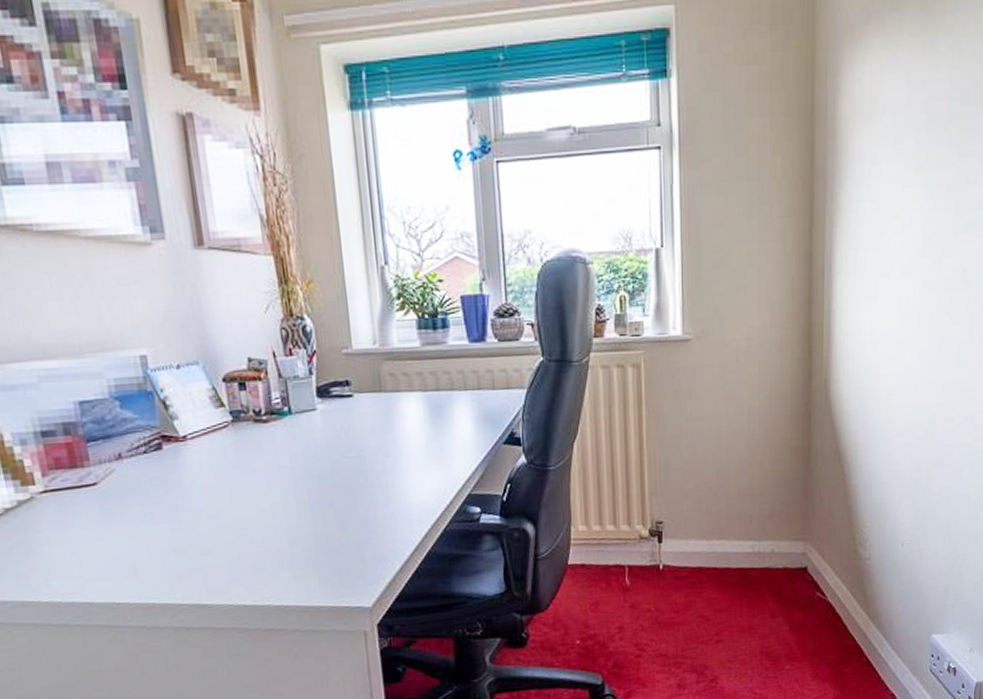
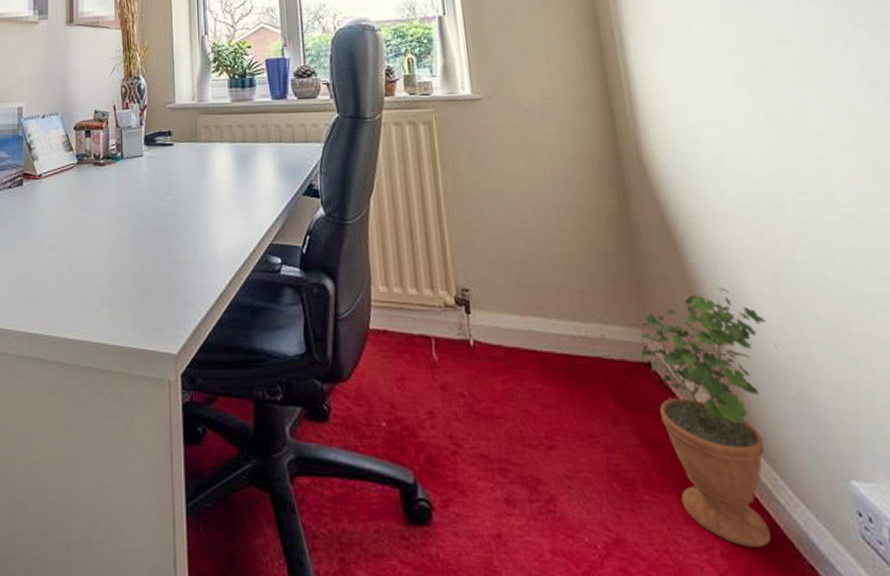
potted plant: none [798,503,901,689] -> present [639,288,771,547]

